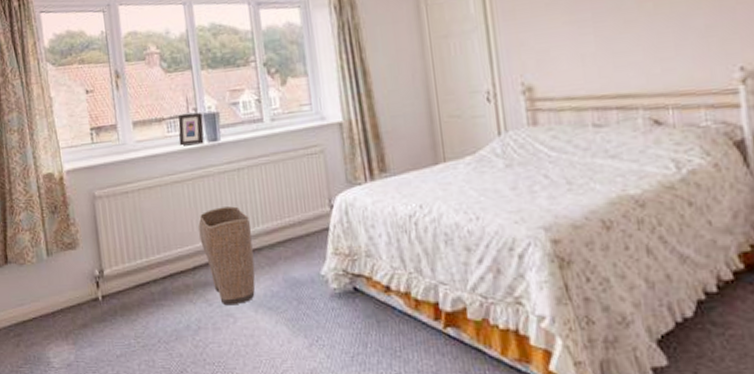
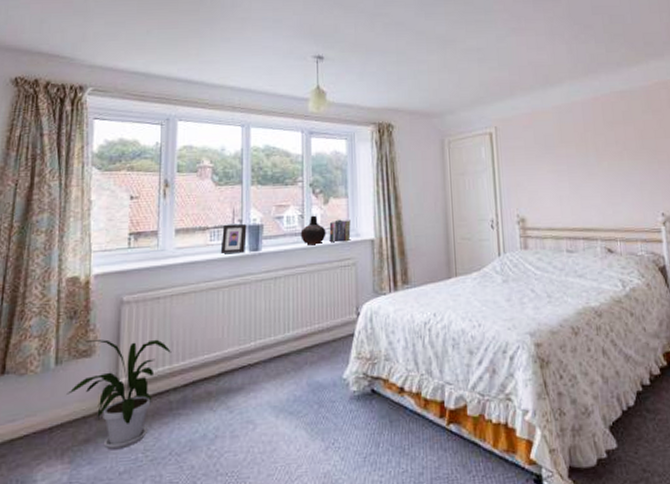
house plant: none [61,233,146,335] -> present [67,339,171,450]
laundry basket: present [198,206,255,306] -> none [229,313,281,412]
vase: none [259,98,288,133] -> present [300,215,326,245]
books: none [289,100,316,129] -> present [329,219,351,243]

